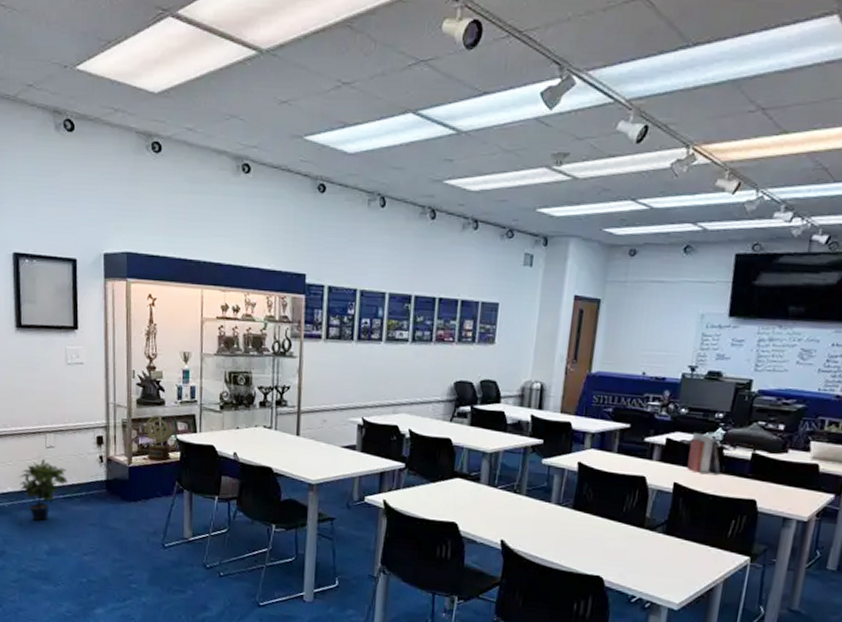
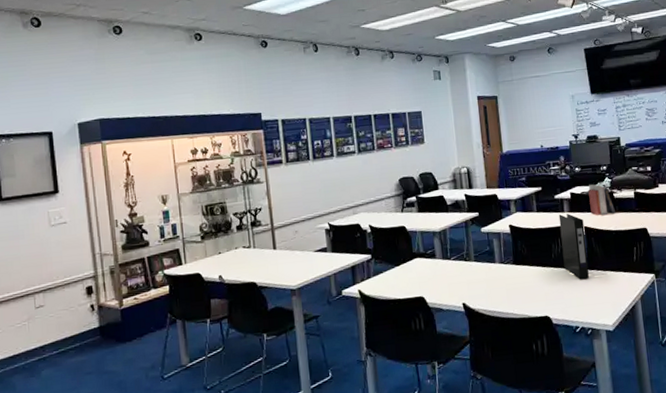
potted plant: present [19,458,68,521] -> none [9,319,60,382]
trophy: present [143,415,173,462] -> none [131,255,160,299]
binder: none [635,462,675,545] -> present [558,214,590,280]

